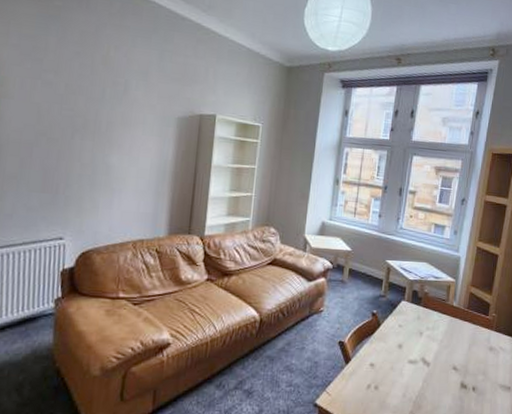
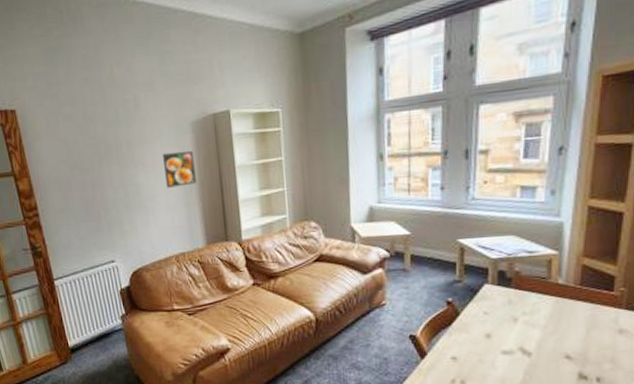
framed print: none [139,140,173,175] -> present [162,150,196,188]

